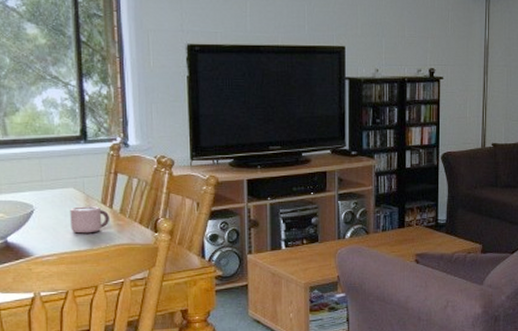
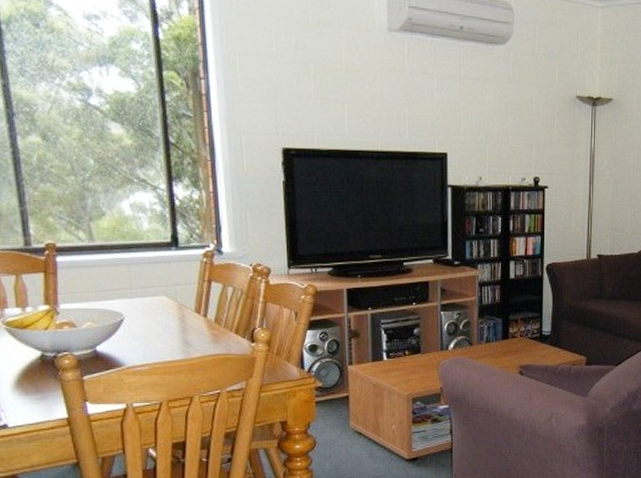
mug: present [70,206,110,234] -> none [162,315,205,343]

